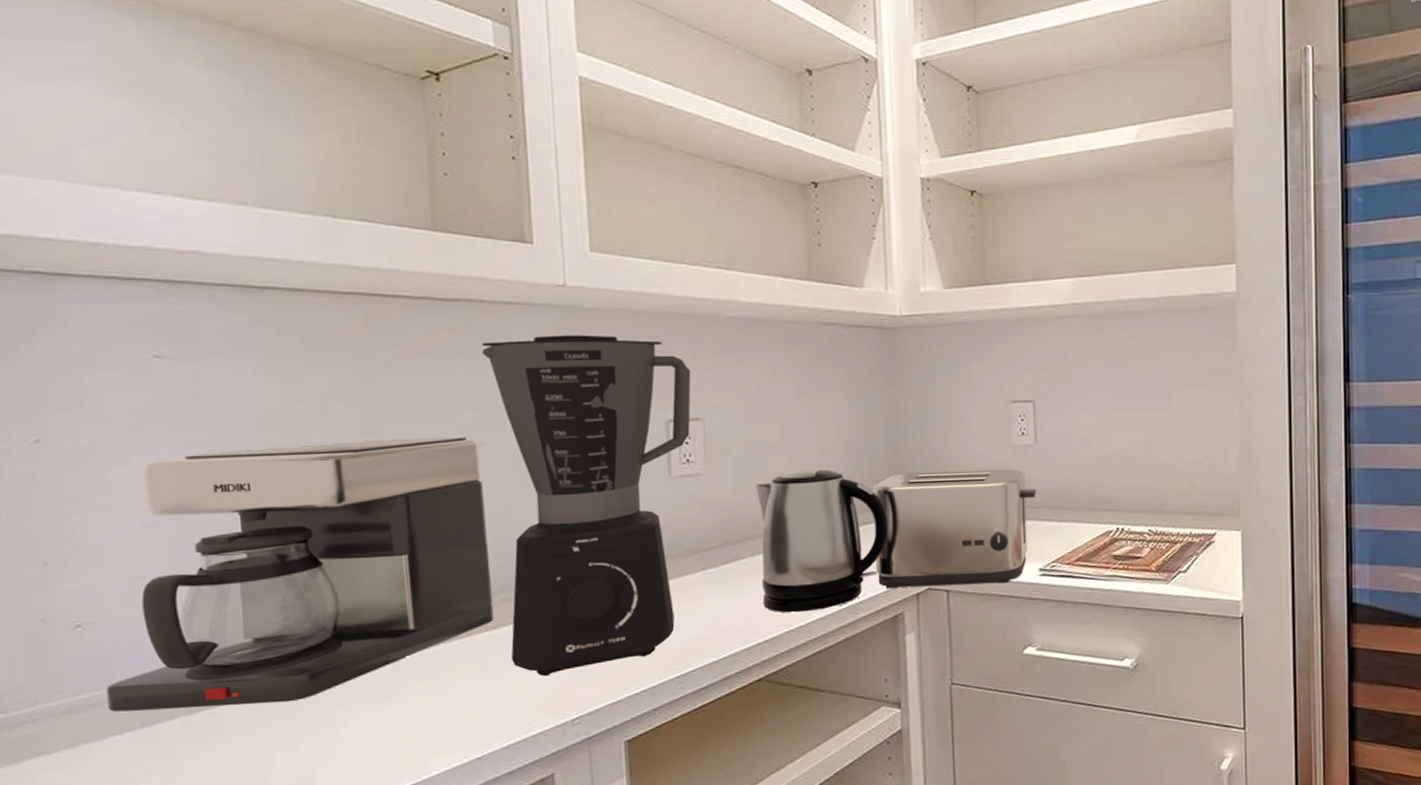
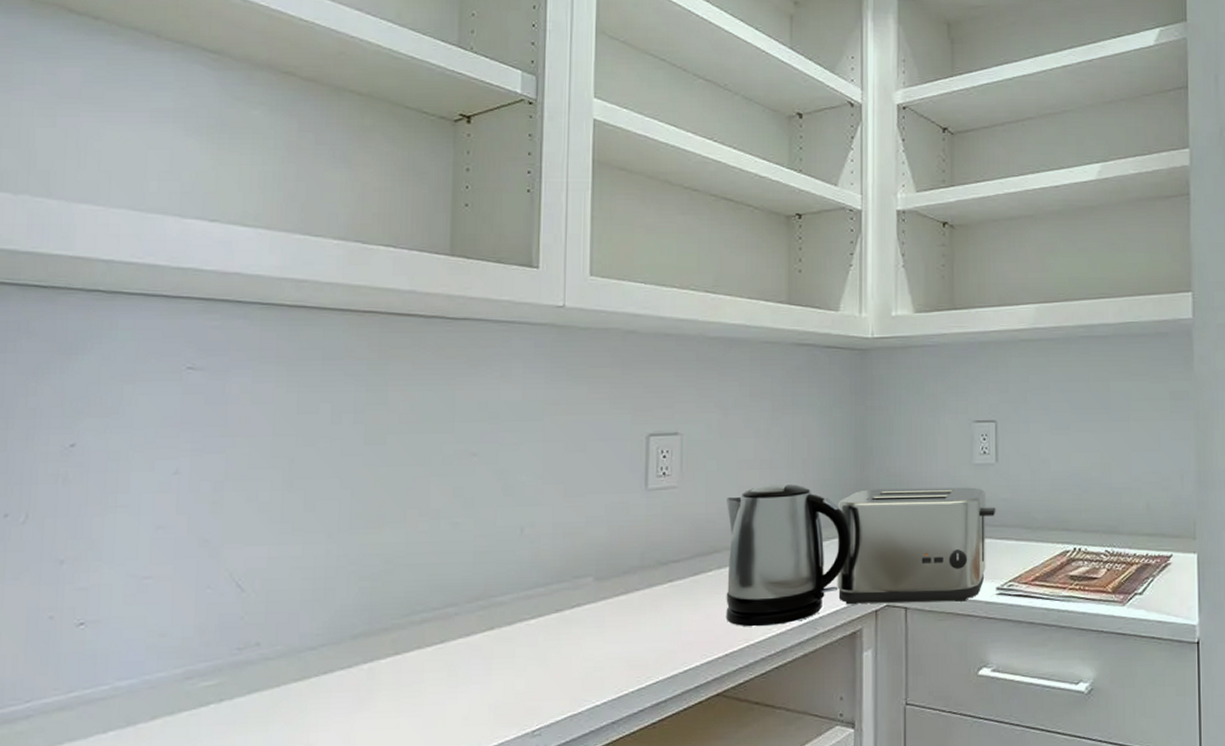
coffee maker: present [106,436,494,712] -> none [97,447,472,710]
blender: present [481,335,691,677] -> none [480,352,673,686]

